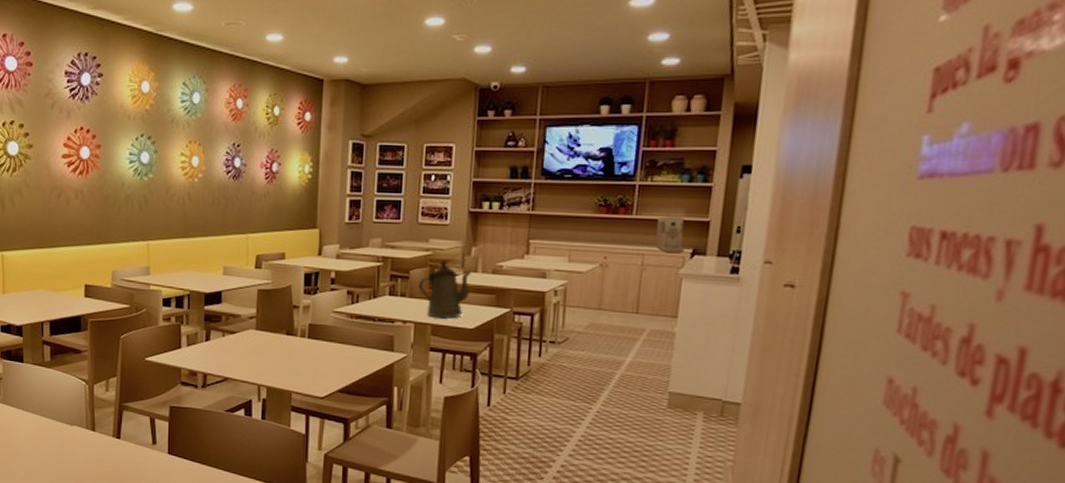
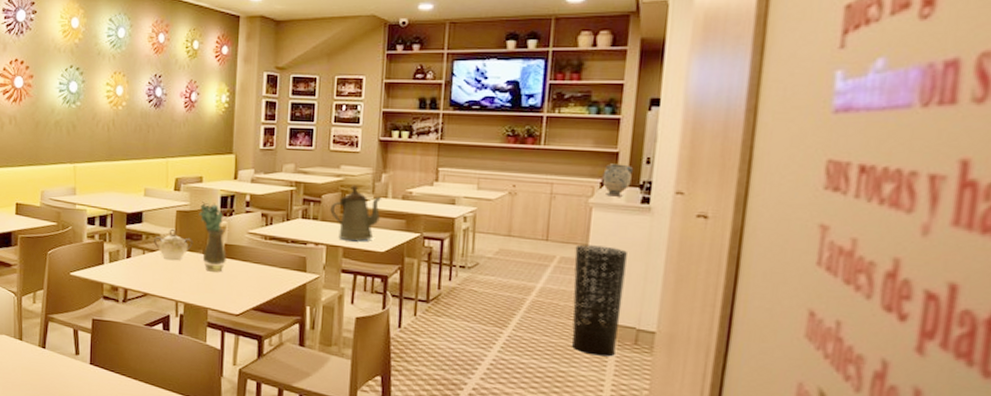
sugar bowl: none [234,309,276,343] -> present [154,228,193,261]
vase: none [281,278,311,354] -> present [199,200,227,272]
coffee machine: present [655,216,685,254] -> none [564,147,594,183]
umbrella stand: none [659,317,715,429] -> present [571,244,627,357]
jug: none [692,233,724,267] -> present [602,163,634,197]

